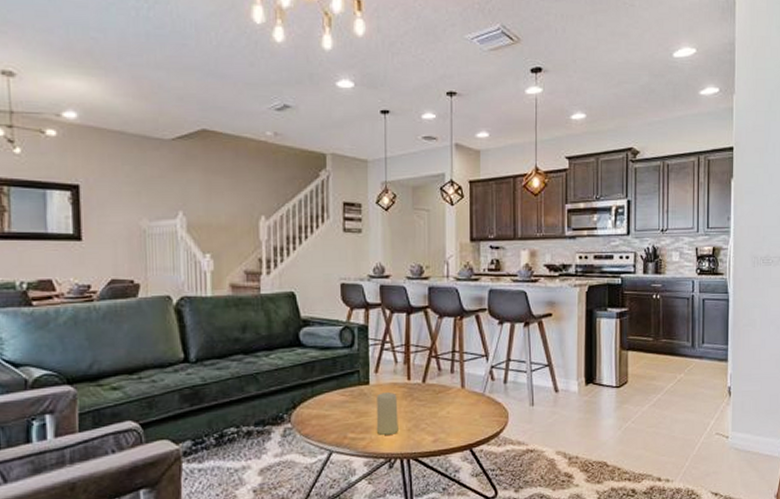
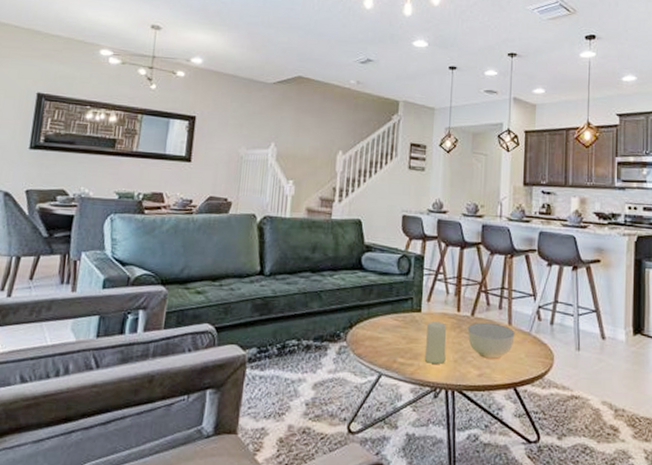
bowl: none [419,387,468,425] -> present [467,322,515,360]

